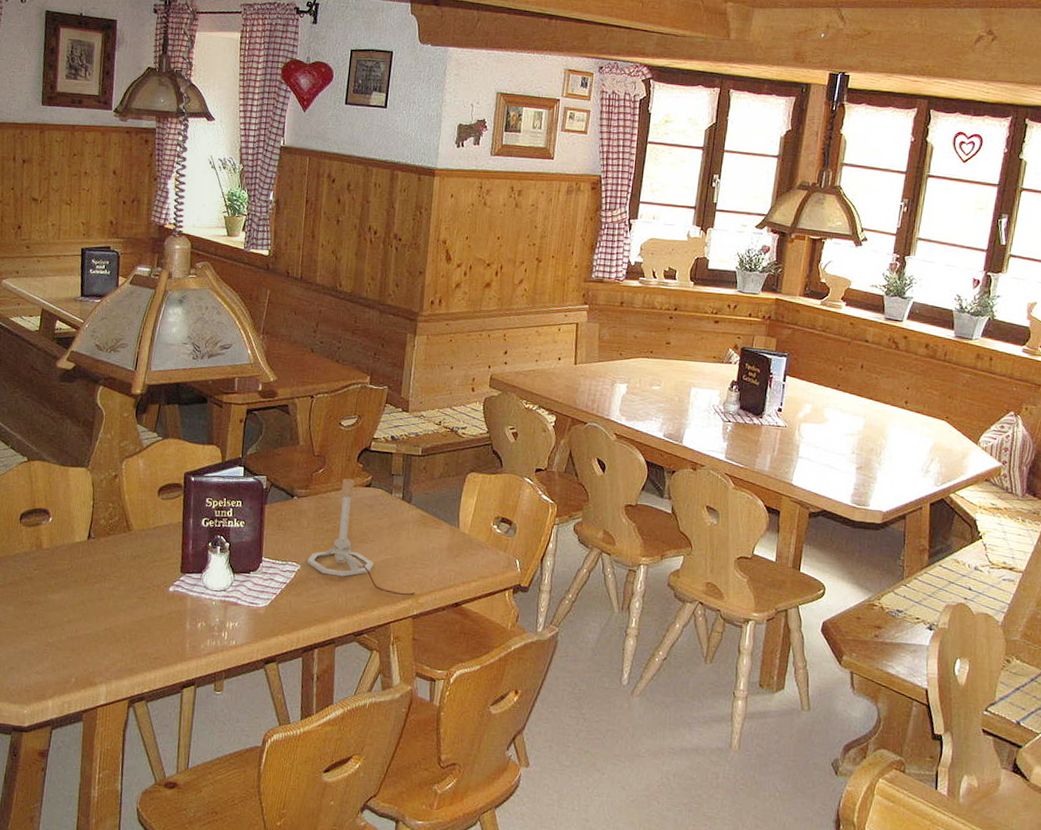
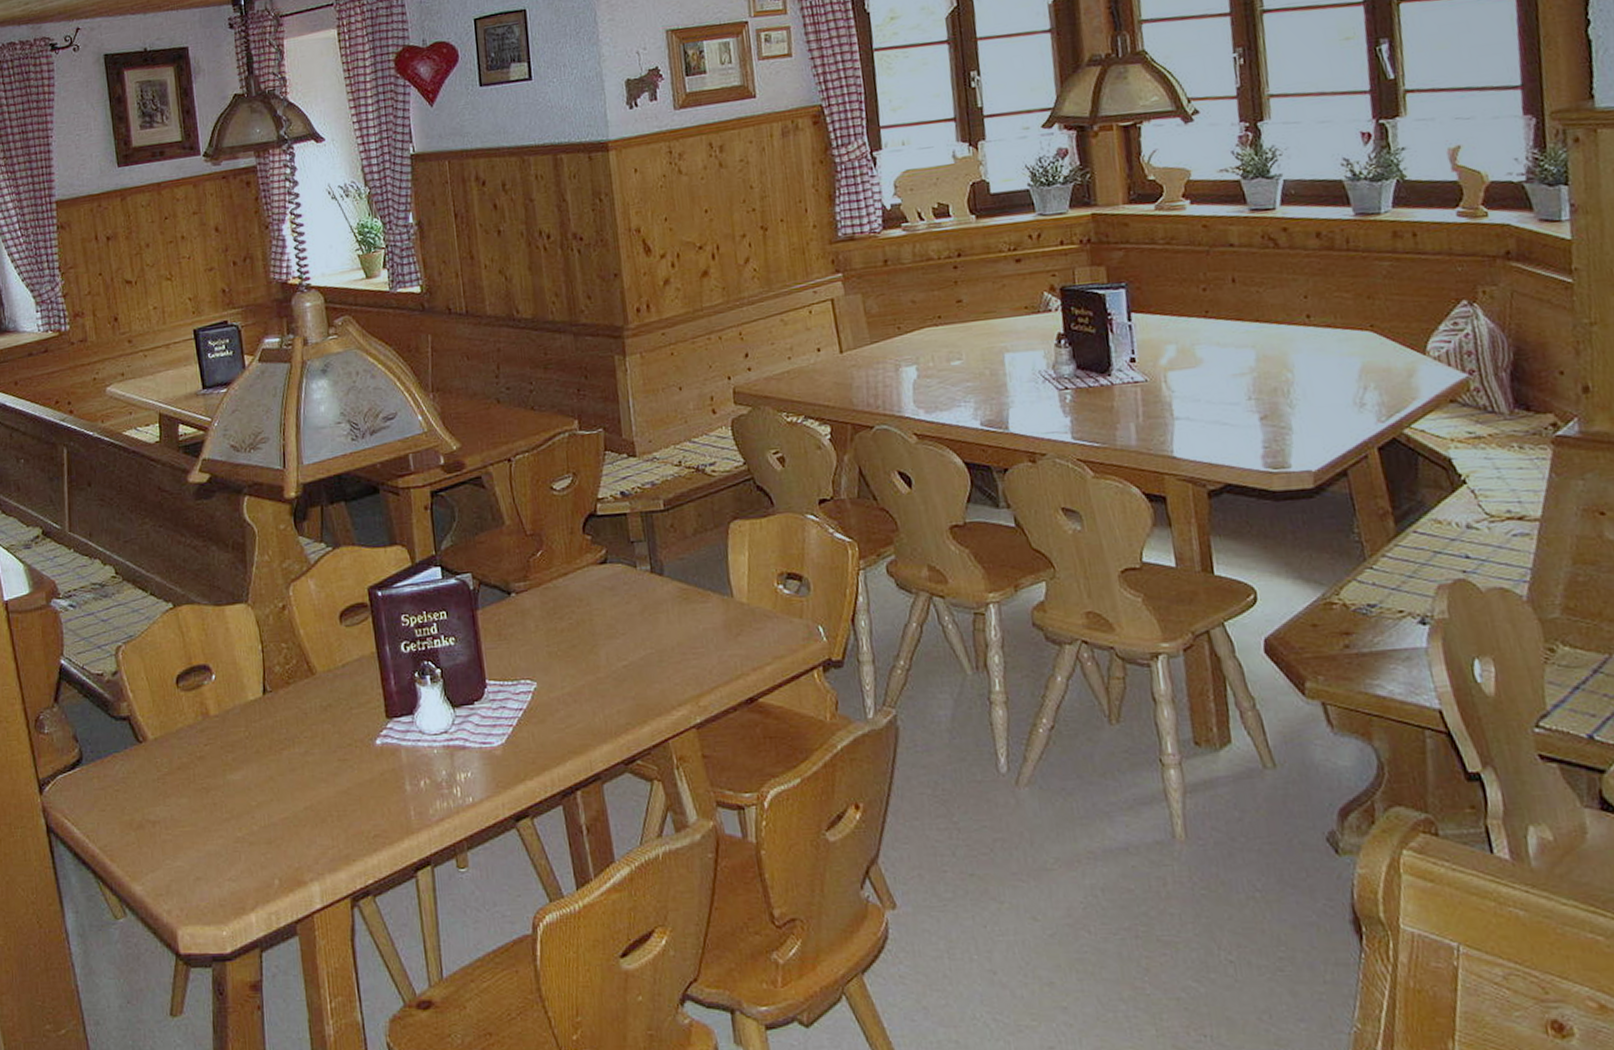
lamp base: present [307,478,416,595] -> none [544,557,694,700]

